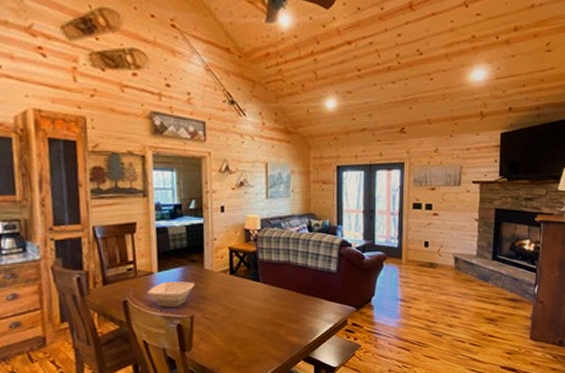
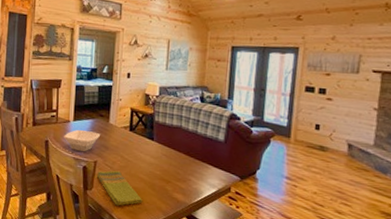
dish towel: none [195,323,253,363] -> present [96,170,142,206]

